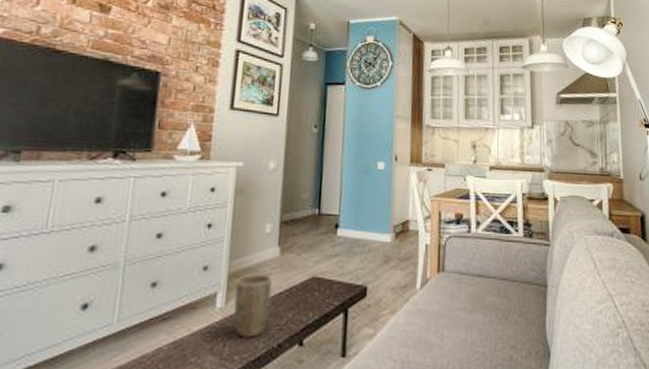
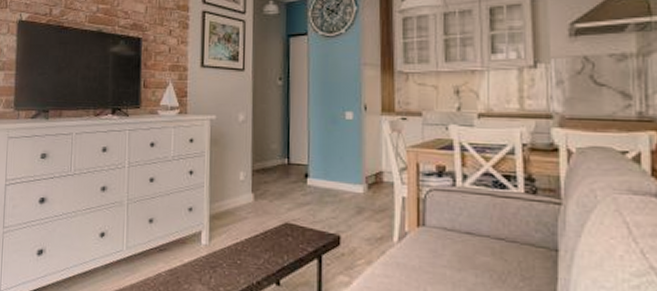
plant pot: present [233,275,273,337] -> none [216,217,249,273]

